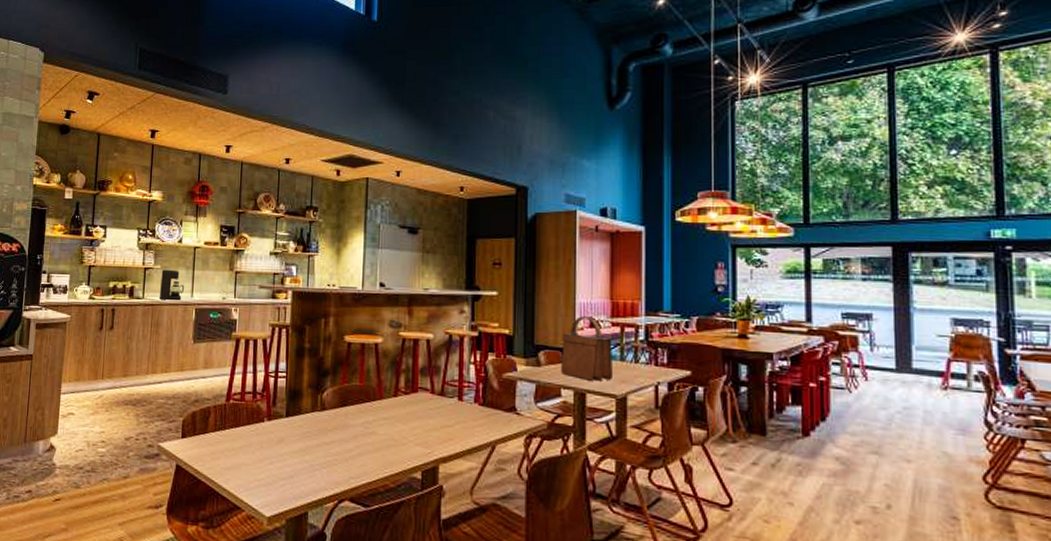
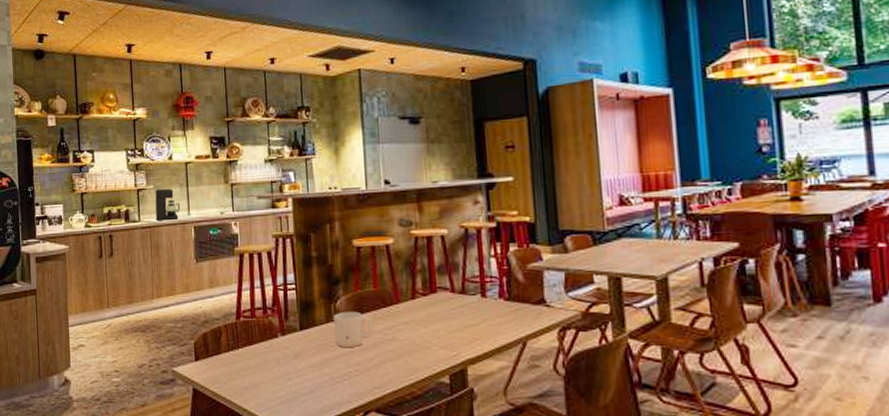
mug: none [318,402,355,438] -> present [332,311,373,348]
handbag: present [561,316,614,381] -> none [589,194,651,263]

